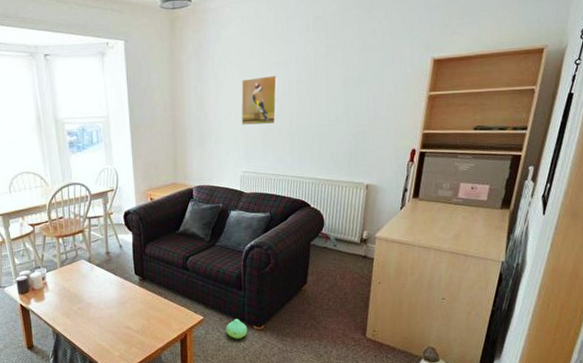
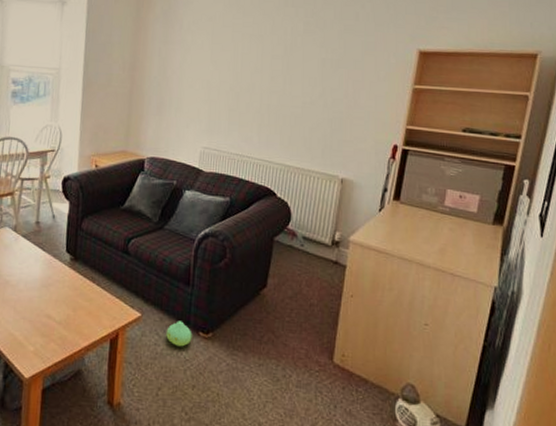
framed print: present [241,75,278,125] -> none [206,47,250,100]

